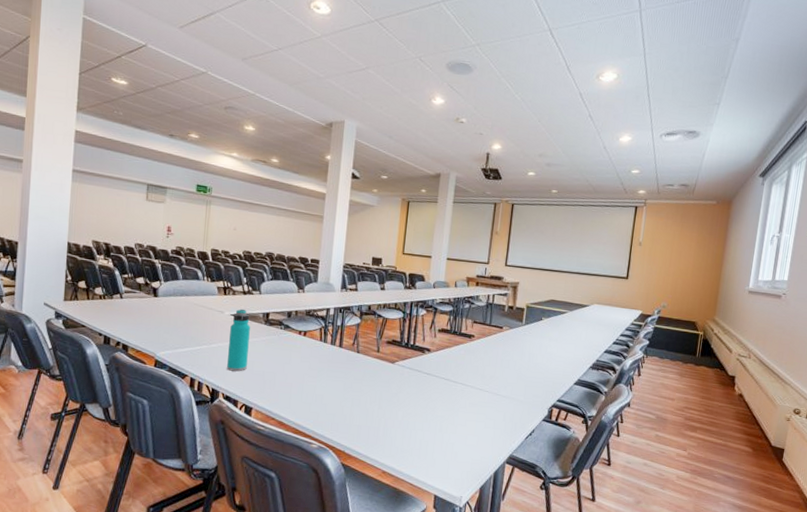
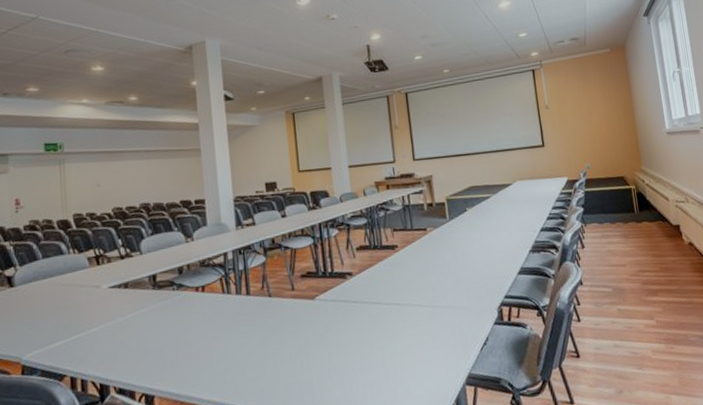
water bottle: present [227,308,250,372] -> none [111,276,139,357]

